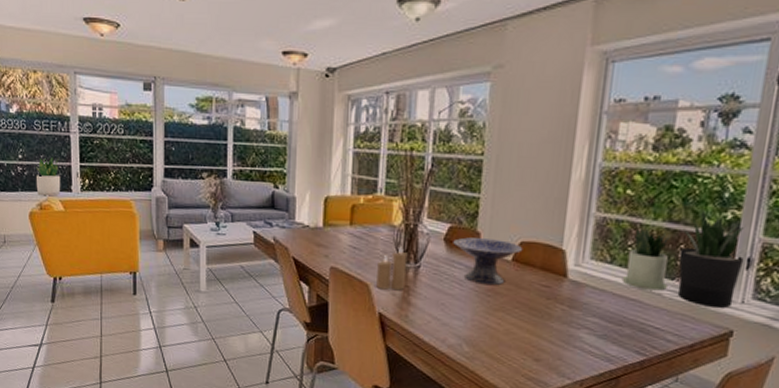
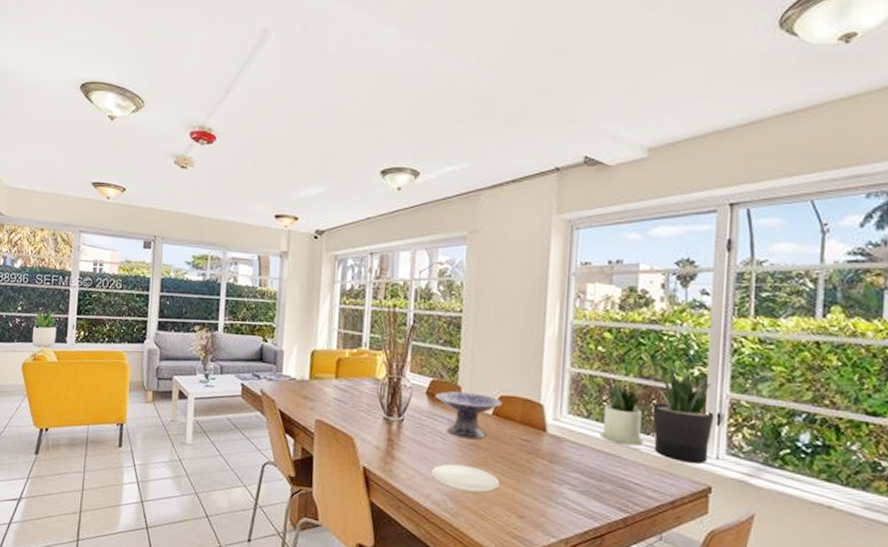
candle: present [376,246,408,291] -> none [361,399,391,445]
plate: none [448,309,517,338] -> present [432,463,500,493]

